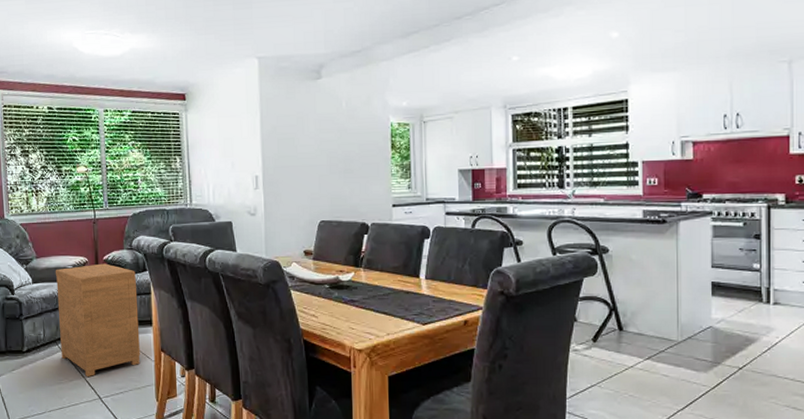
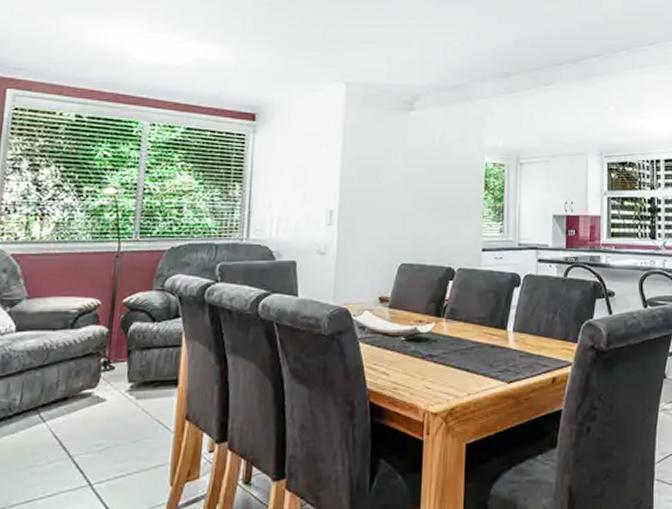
nightstand: present [55,263,140,376] -> none [42,307,164,456]

